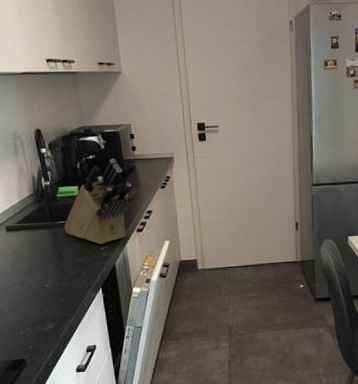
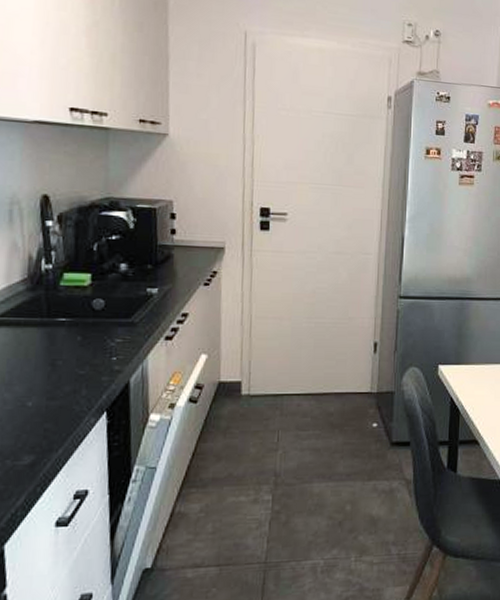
knife block: present [64,158,133,245] -> none [64,242,165,353]

